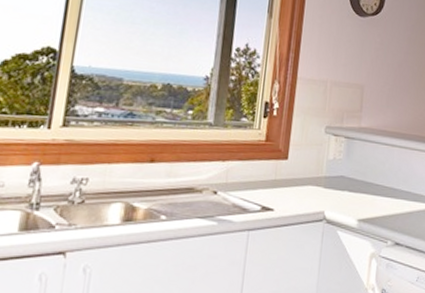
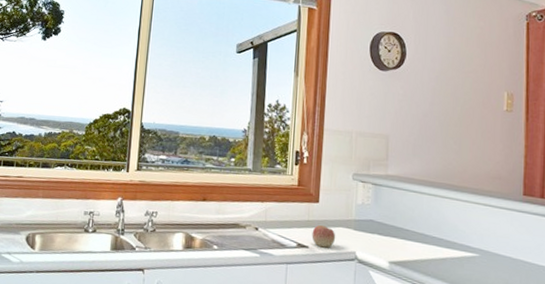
apple: none [278,185,305,210] -> present [311,225,336,248]

